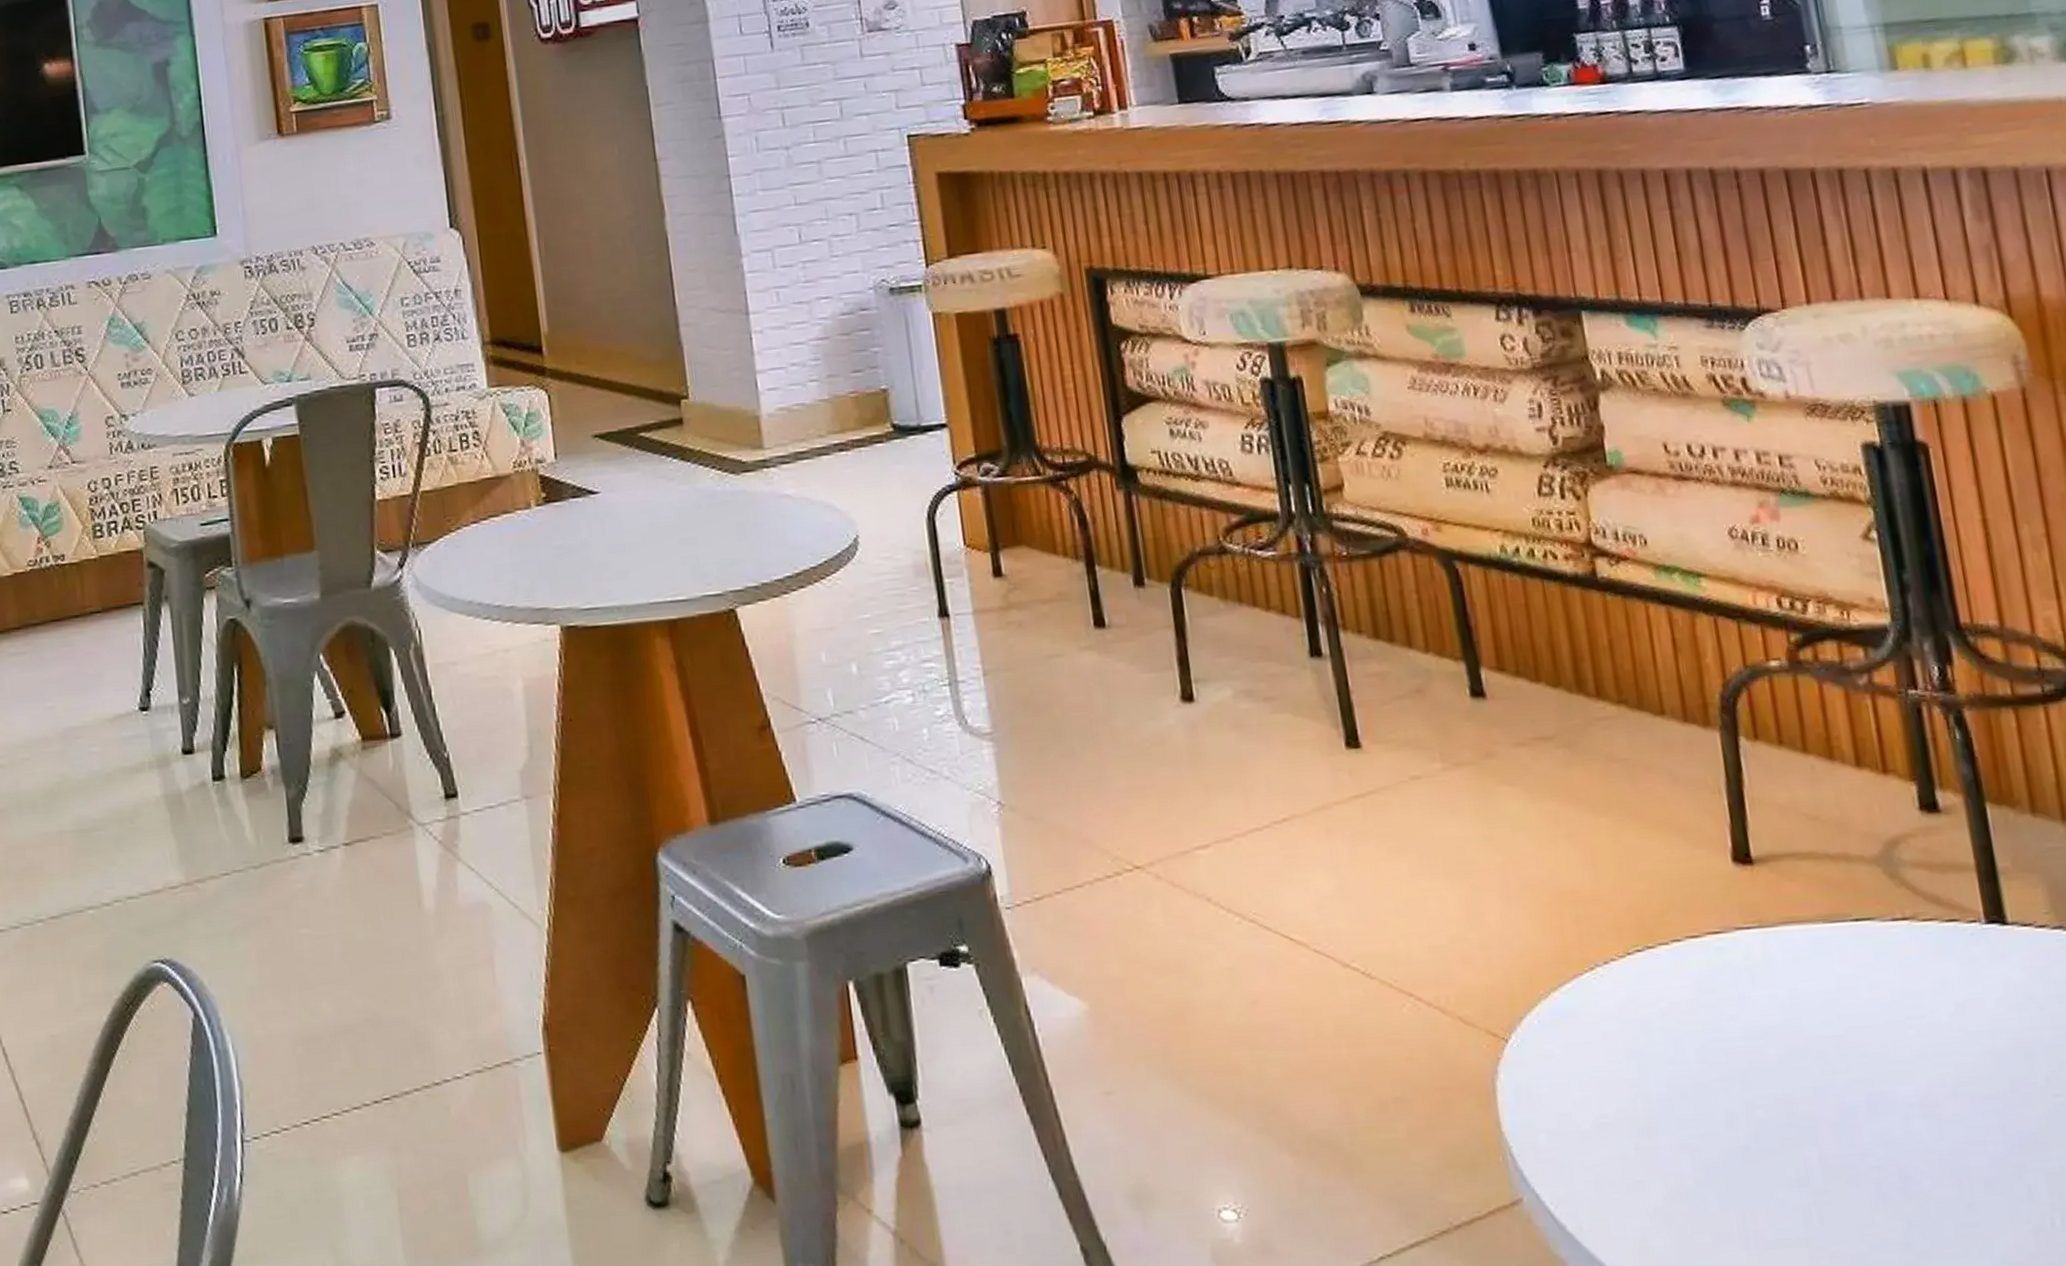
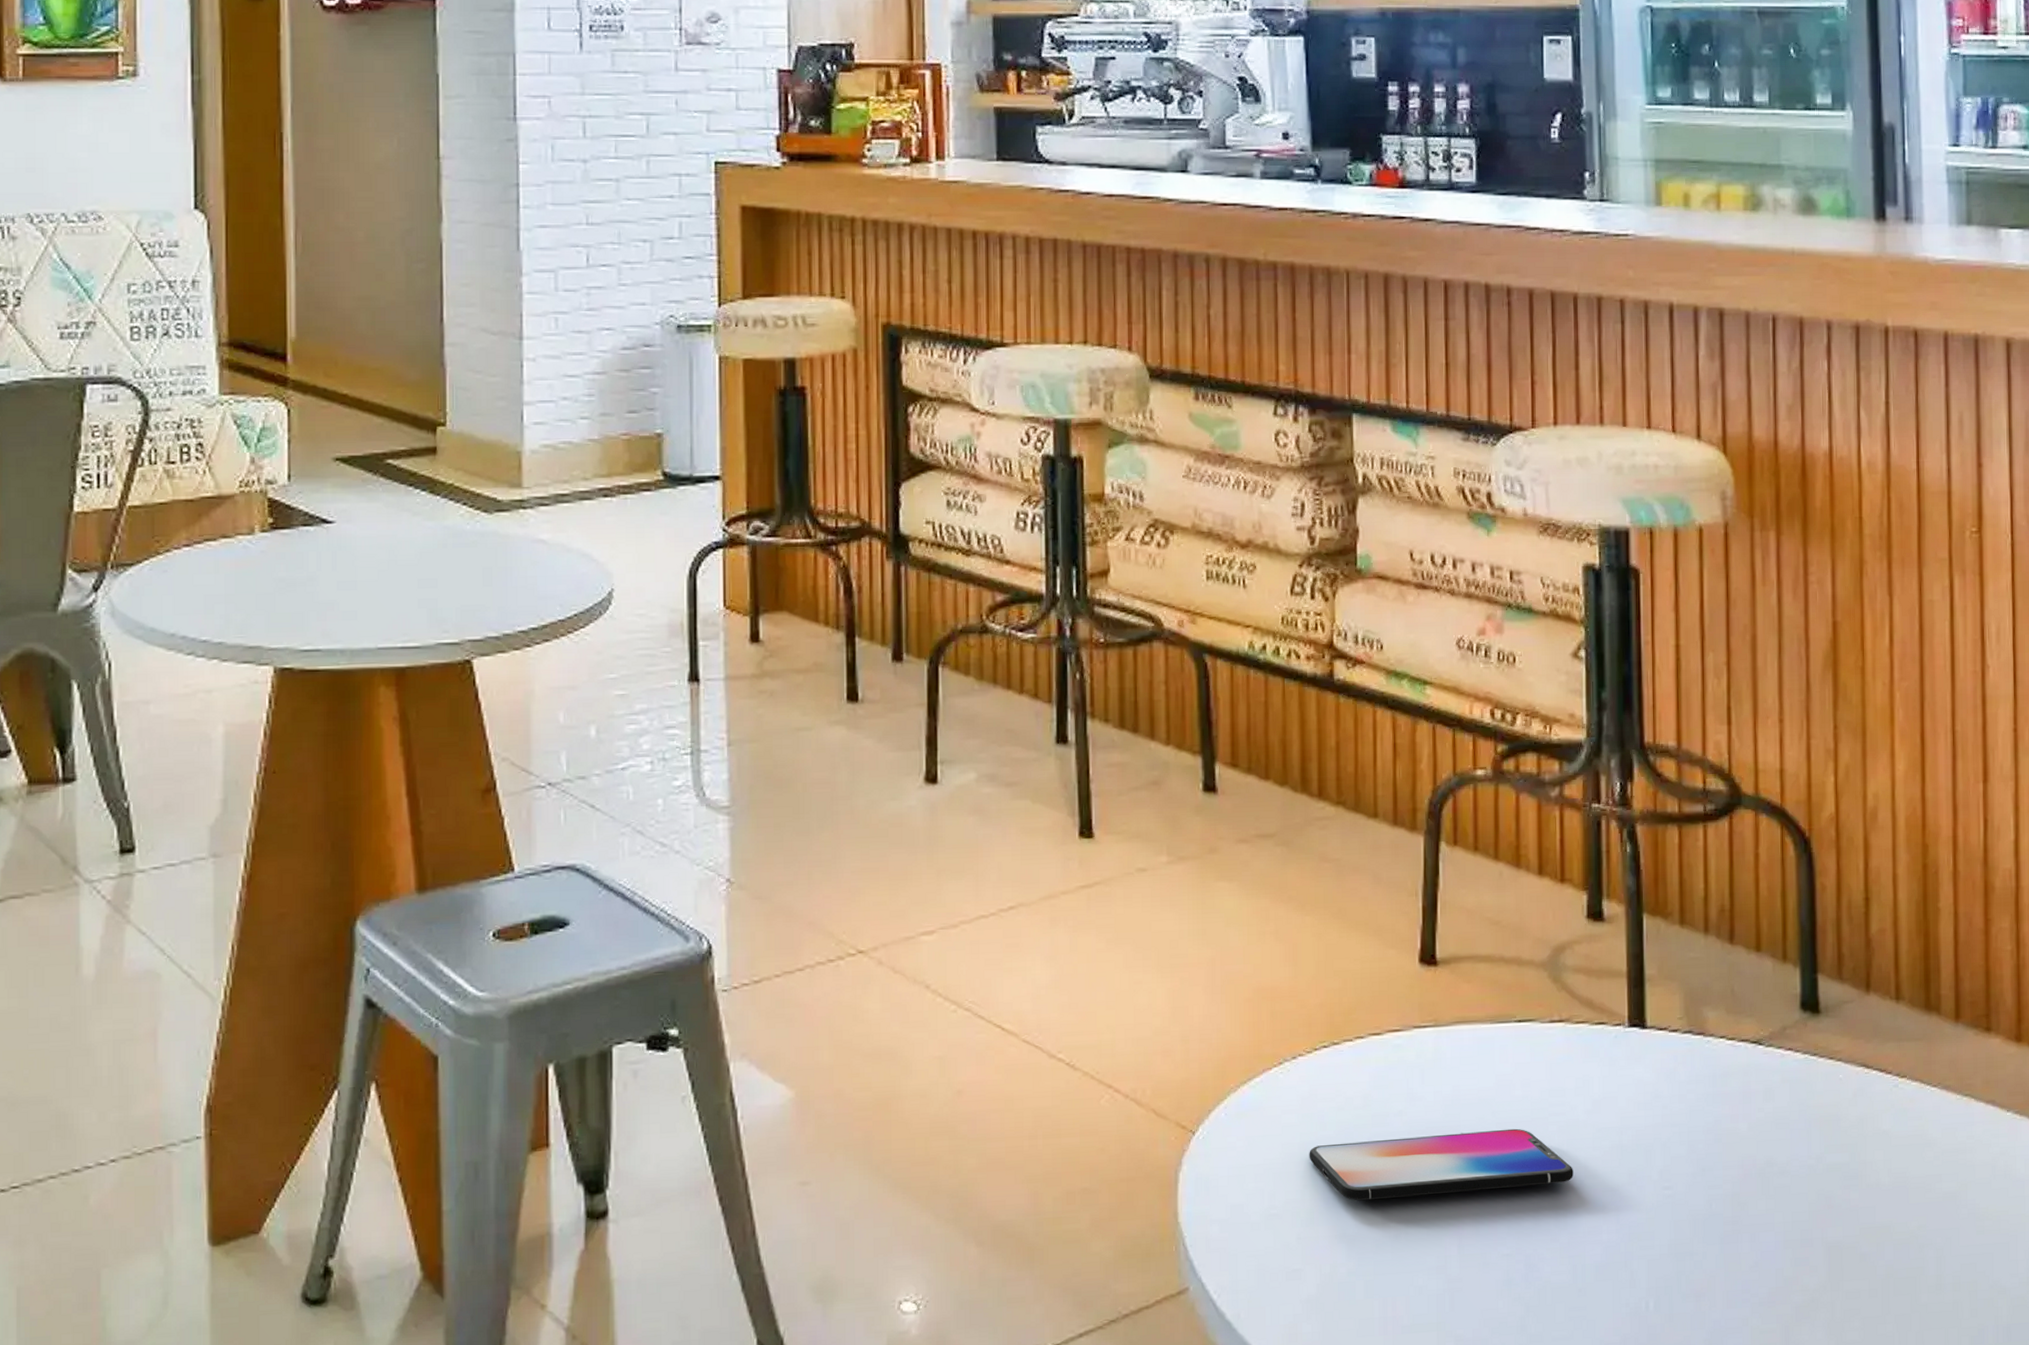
smartphone: none [1636,1033,1944,1110] -> present [1309,1128,1573,1201]

